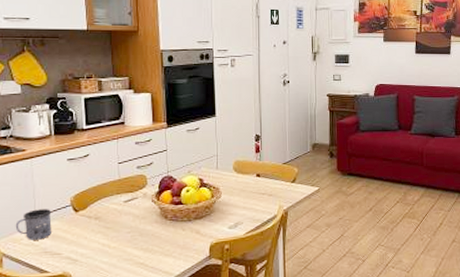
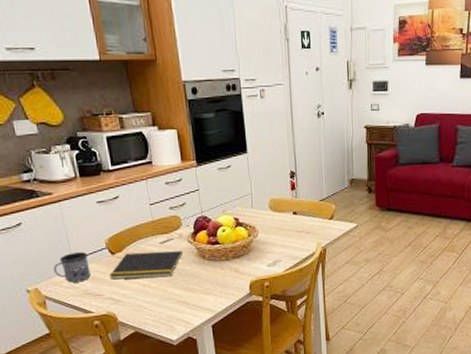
notepad: none [69,210,146,238] -> present [109,251,184,280]

